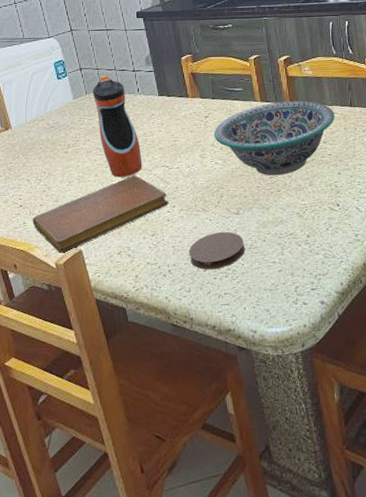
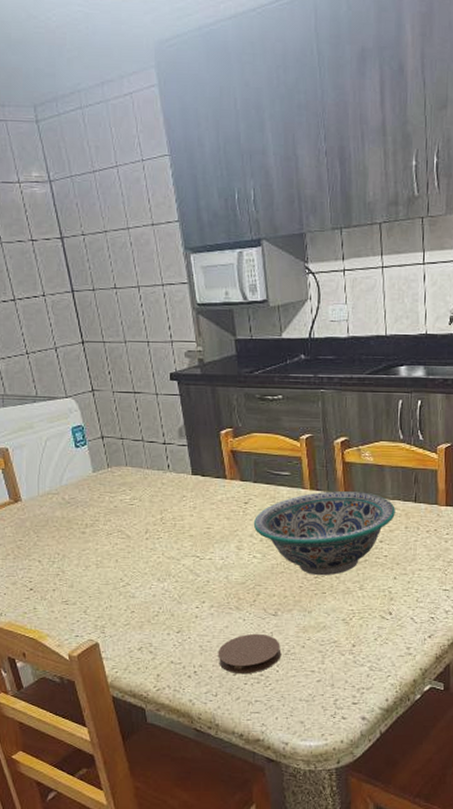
notebook: present [32,175,169,253] -> none [44,564,198,644]
water bottle: present [92,75,142,177] -> none [115,446,170,565]

